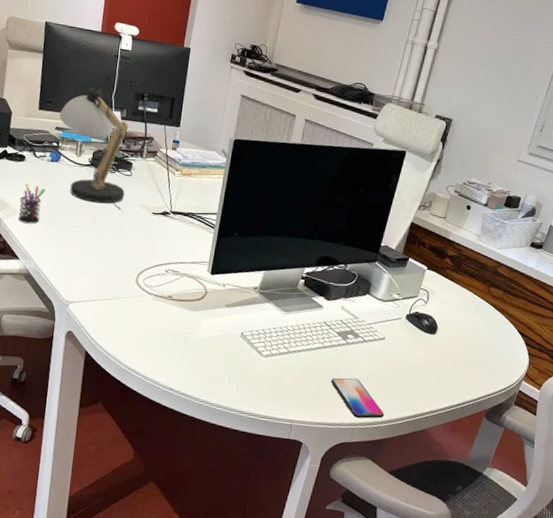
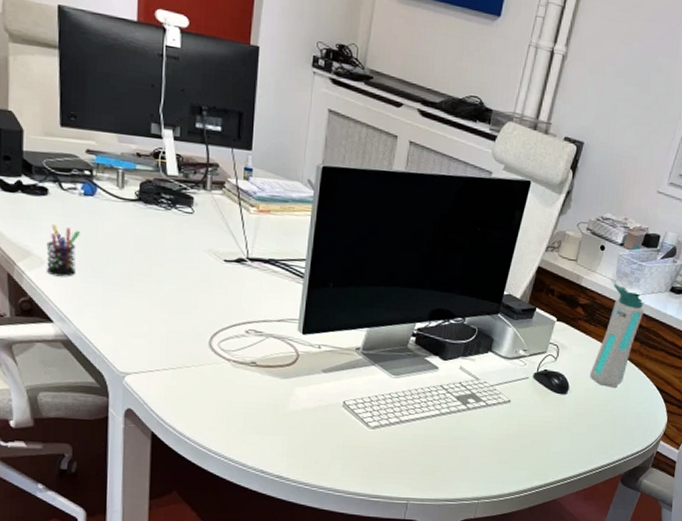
desk lamp: present [59,84,129,210] -> none [89,93,186,257]
smartphone: present [331,377,385,419] -> none [450,447,512,492]
water bottle: none [456,238,507,330] -> present [589,283,645,388]

